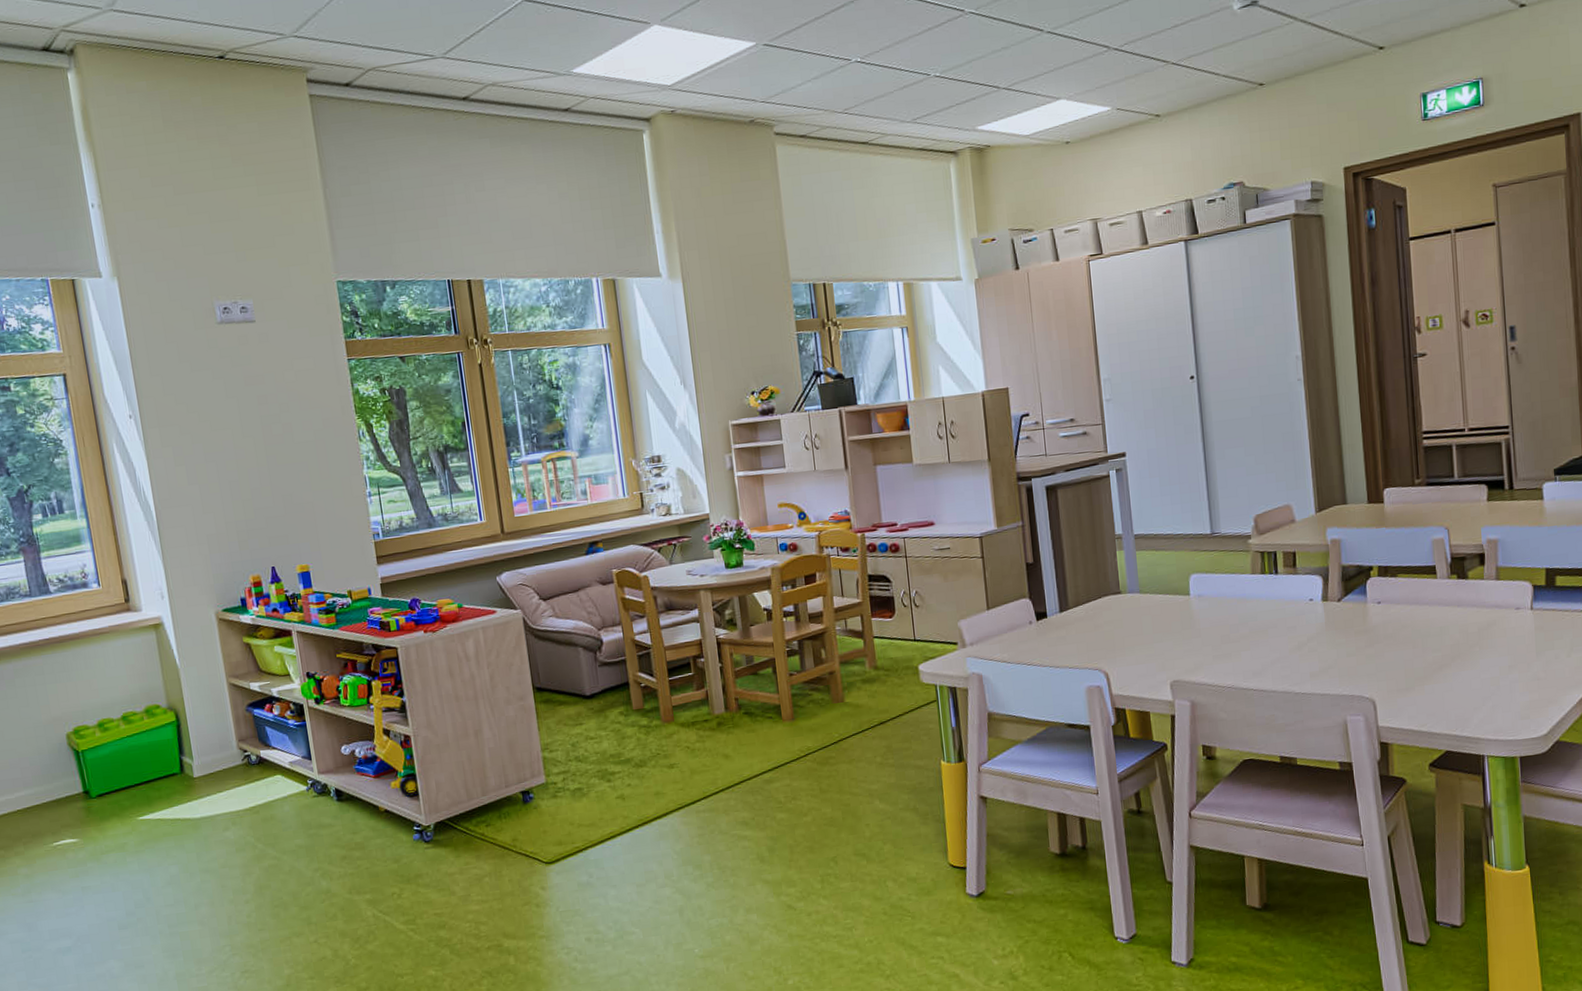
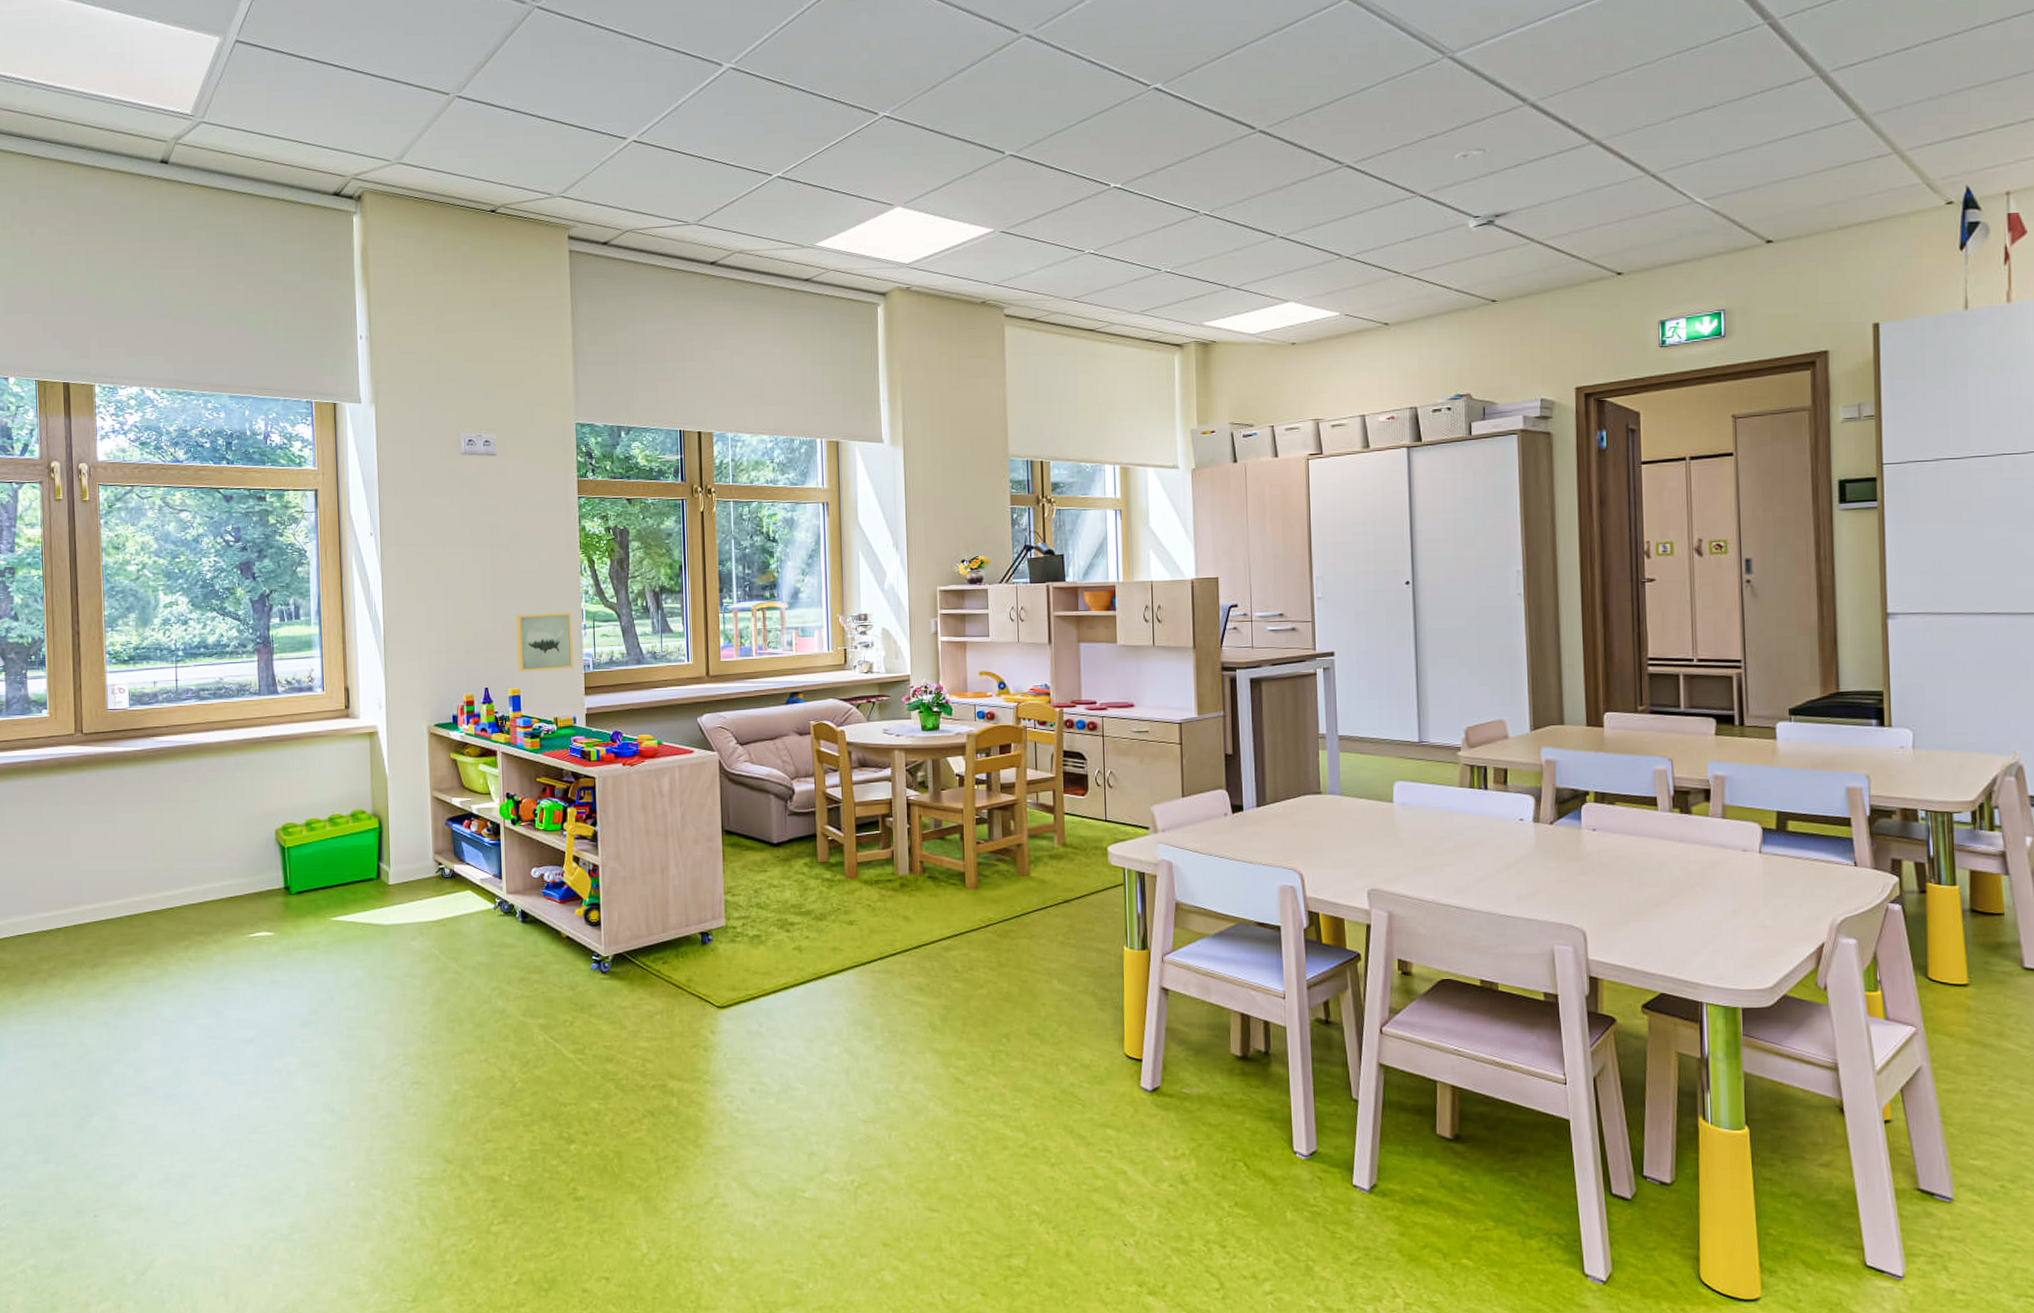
wall art: none [295,481,362,548] -> present [515,613,573,672]

